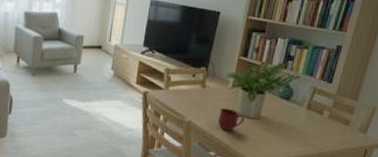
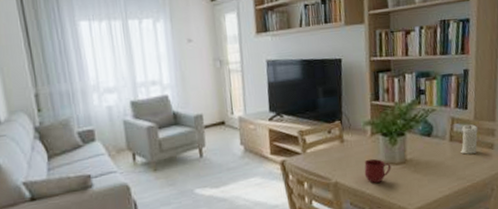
candle: none [314,97,338,126] -> present [459,124,478,155]

